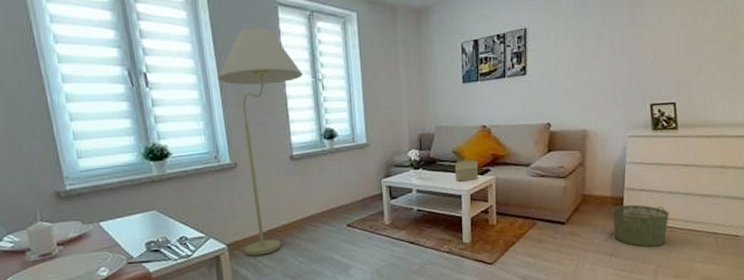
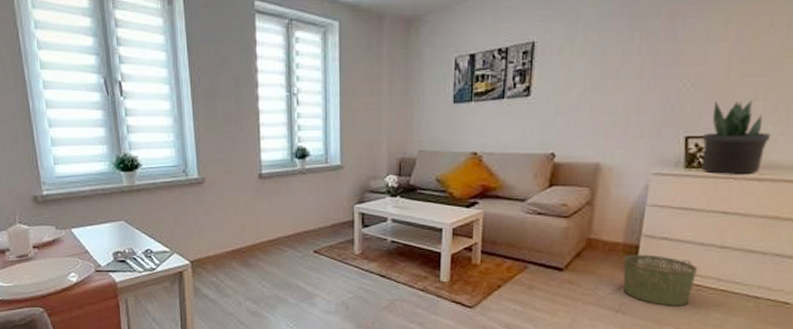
floor lamp: present [218,28,303,256] -> none [190,37,278,275]
decorative box: present [454,160,479,182] -> none [436,190,465,213]
planter: none [663,72,713,135] -> present [701,100,771,175]

